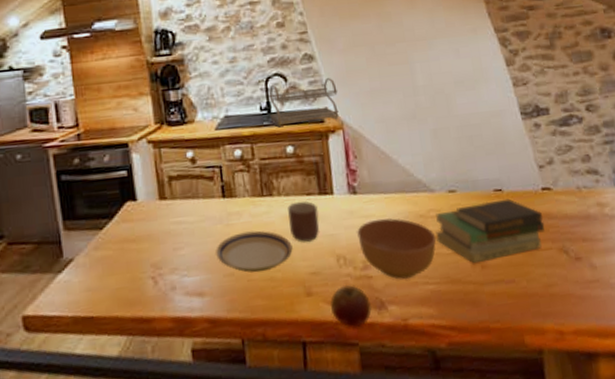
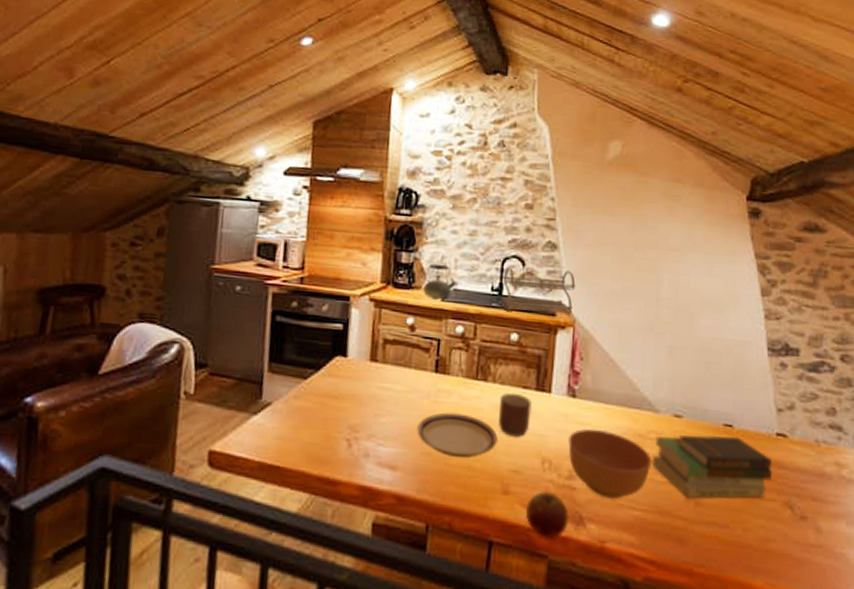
kettle: none [195,95,228,130] -> present [423,264,458,300]

